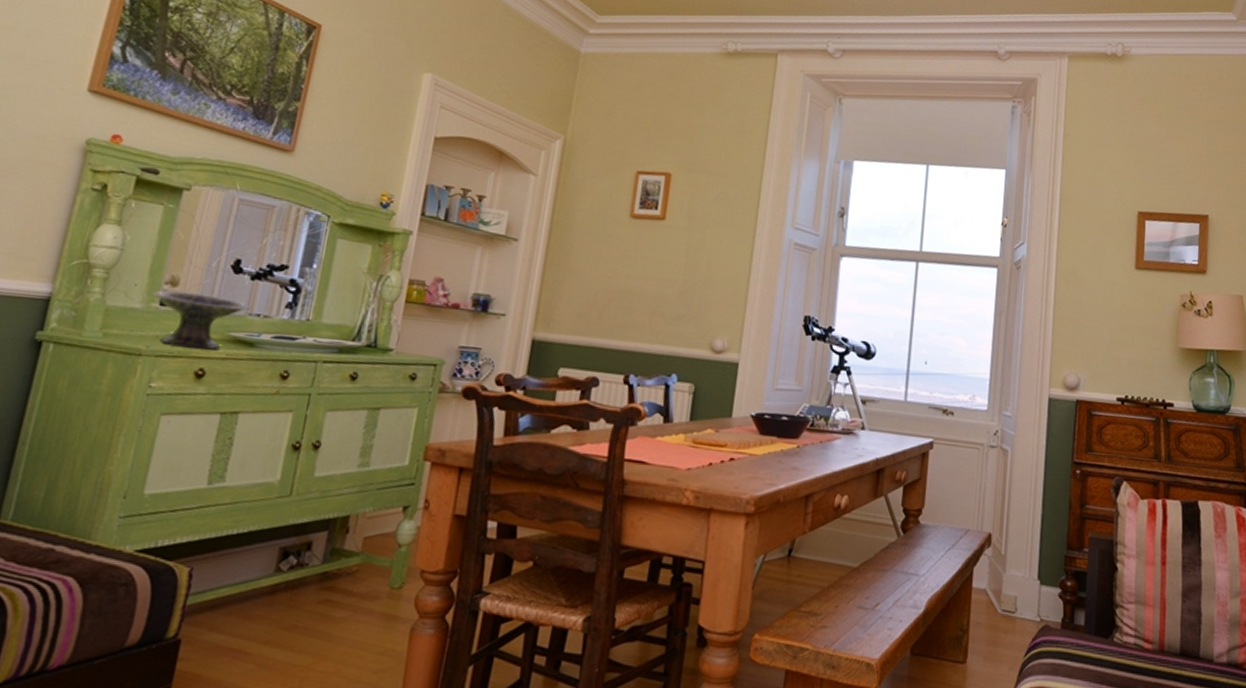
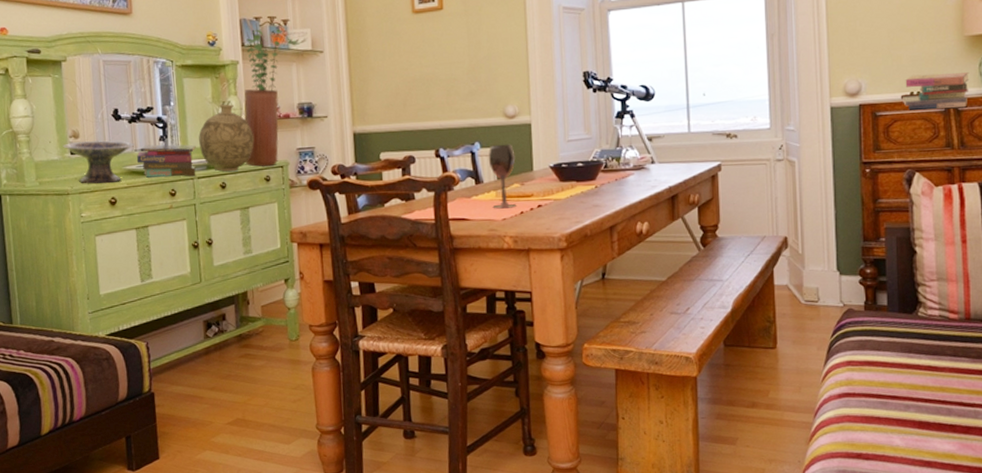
books: none [248,310,332,358] -> present [137,144,196,178]
decorative vase: none [335,277,409,361] -> present [199,104,254,172]
vase: none [390,193,475,362] -> present [244,22,282,167]
wine glass: none [678,380,714,458] -> present [488,144,517,209]
books: none [1116,378,1180,421] -> present [901,72,969,110]

